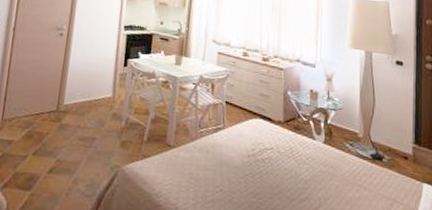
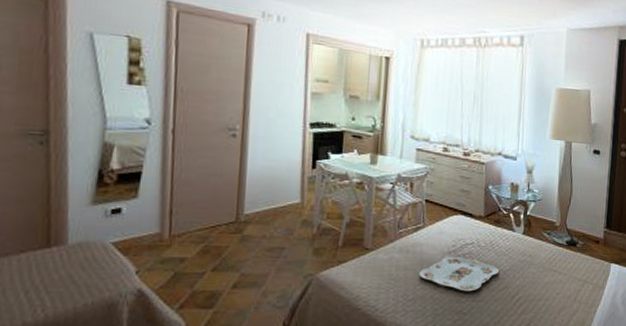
serving tray: none [218,159,300,199] -> present [418,256,500,292]

